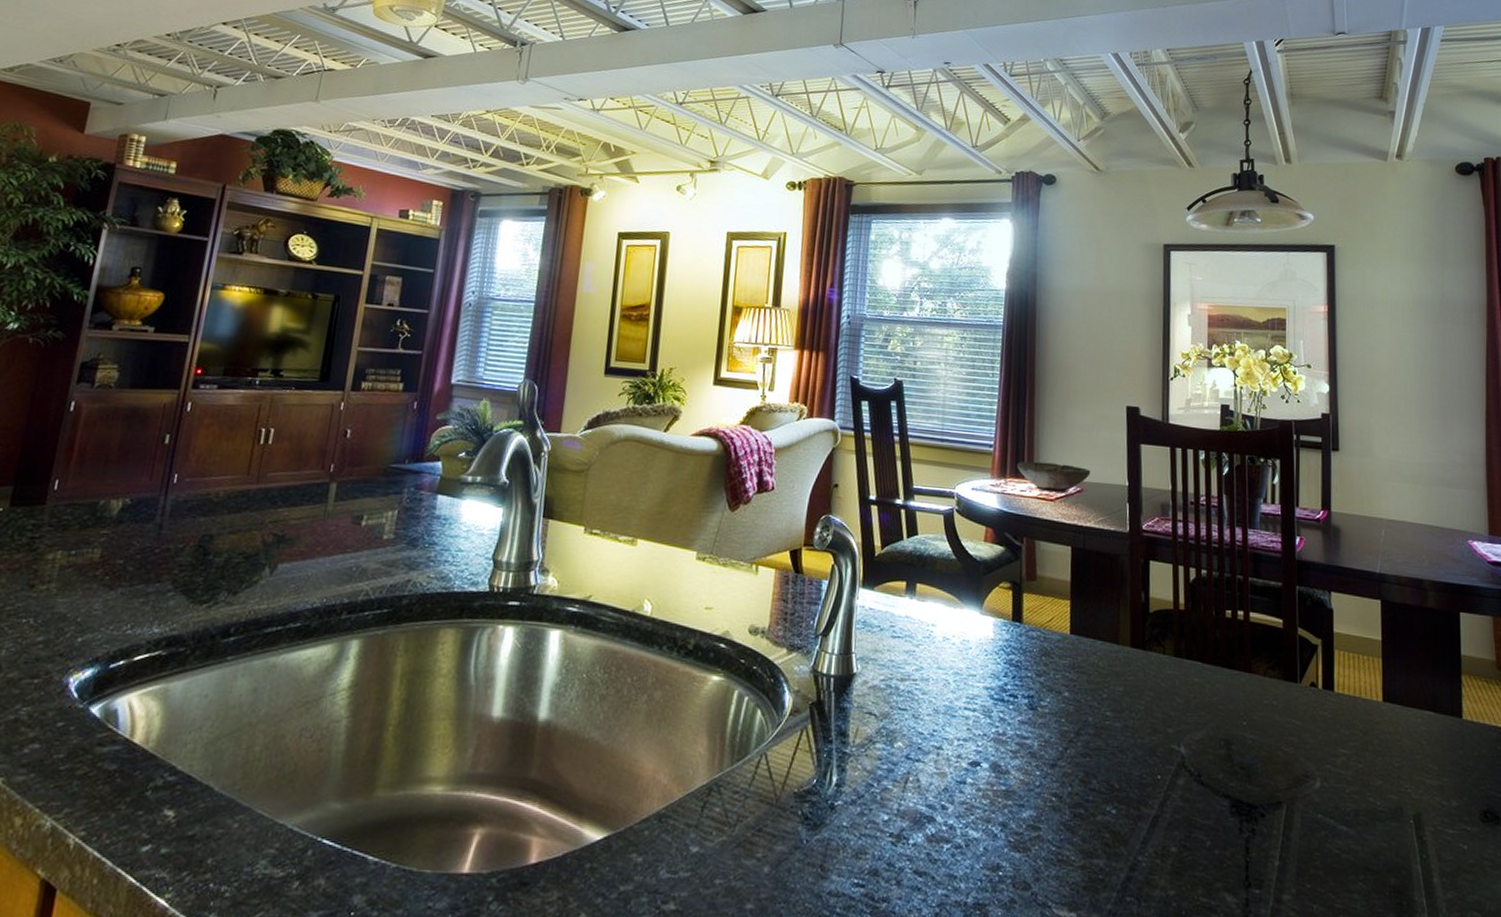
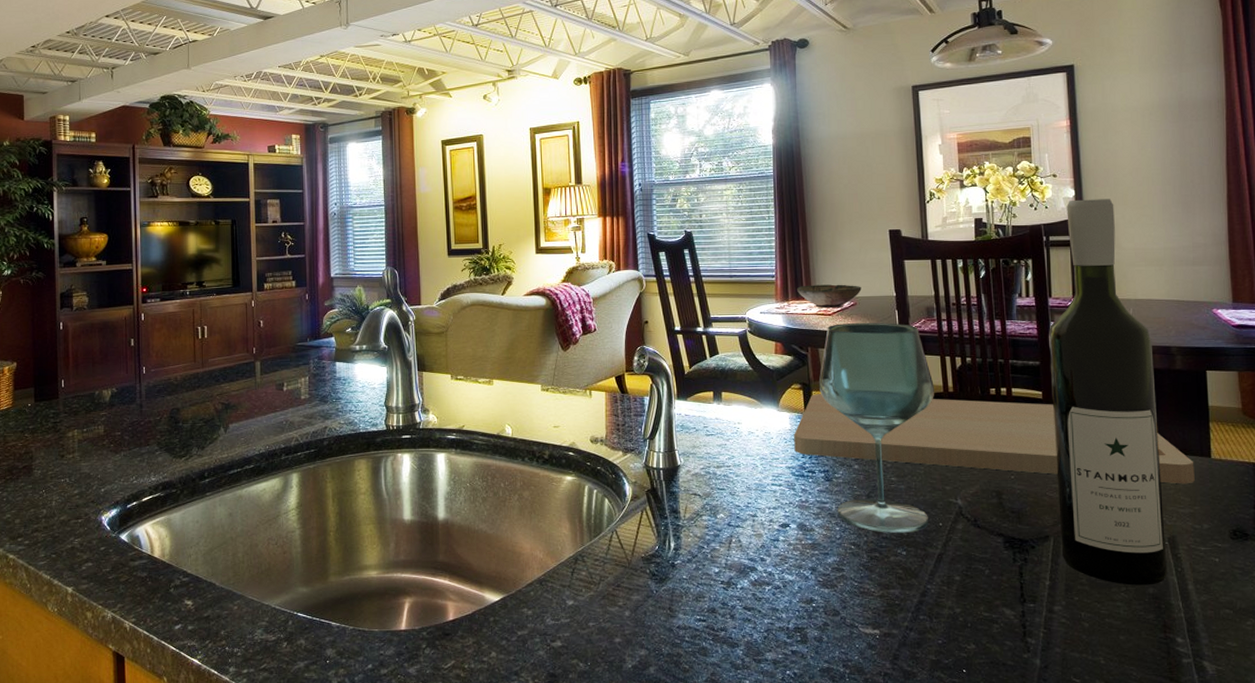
cutting board: none [995,597,1444,749] -> present [794,394,1195,484]
wine glass: none [1031,512,1163,786] -> present [818,323,934,533]
bottle: none [1292,396,1411,875] -> present [1048,199,1168,586]

